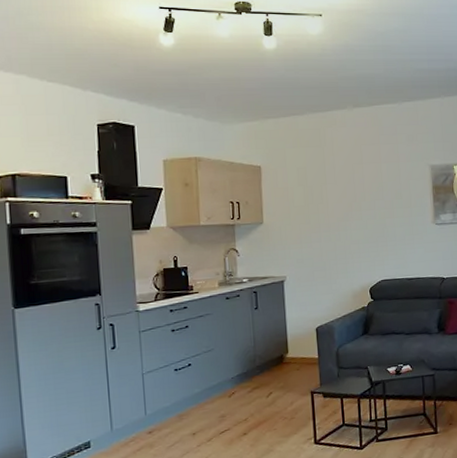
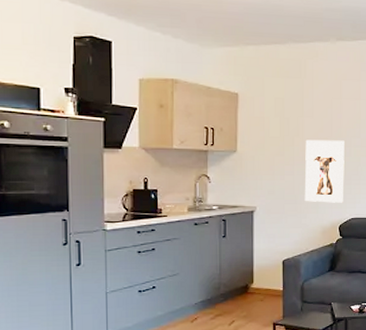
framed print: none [330,204,372,268] -> present [304,140,344,203]

